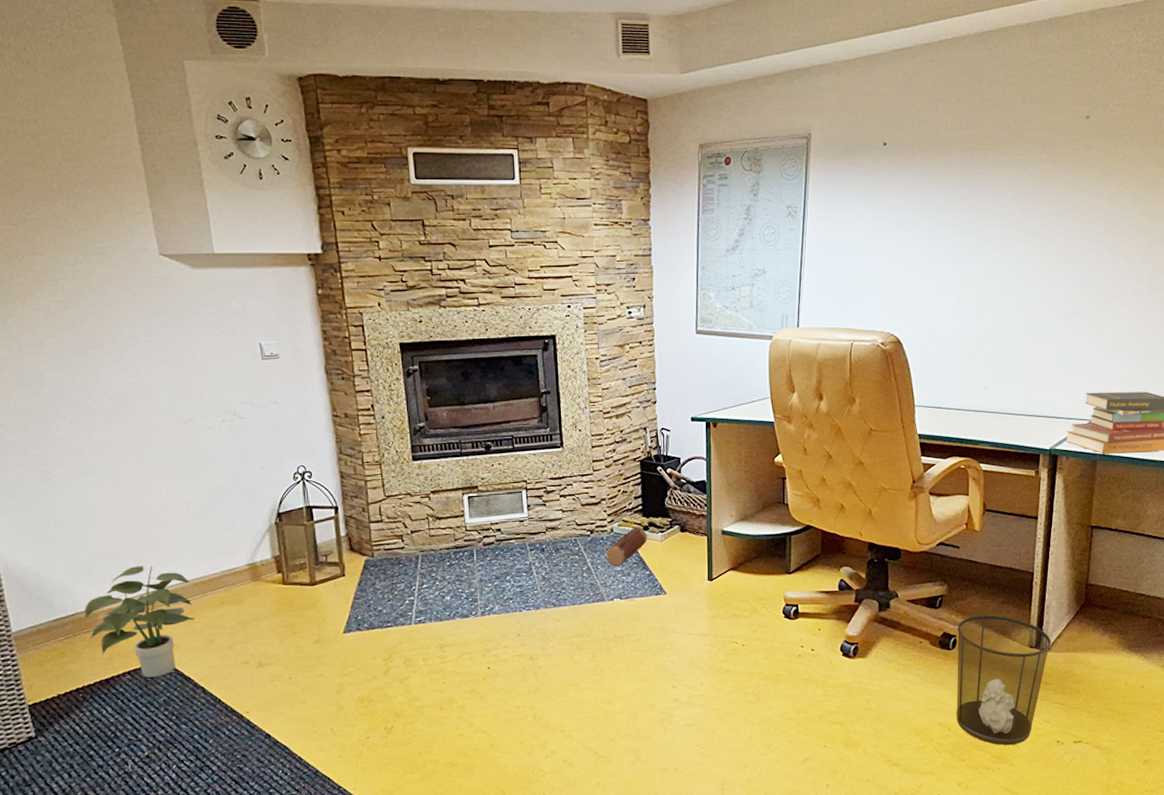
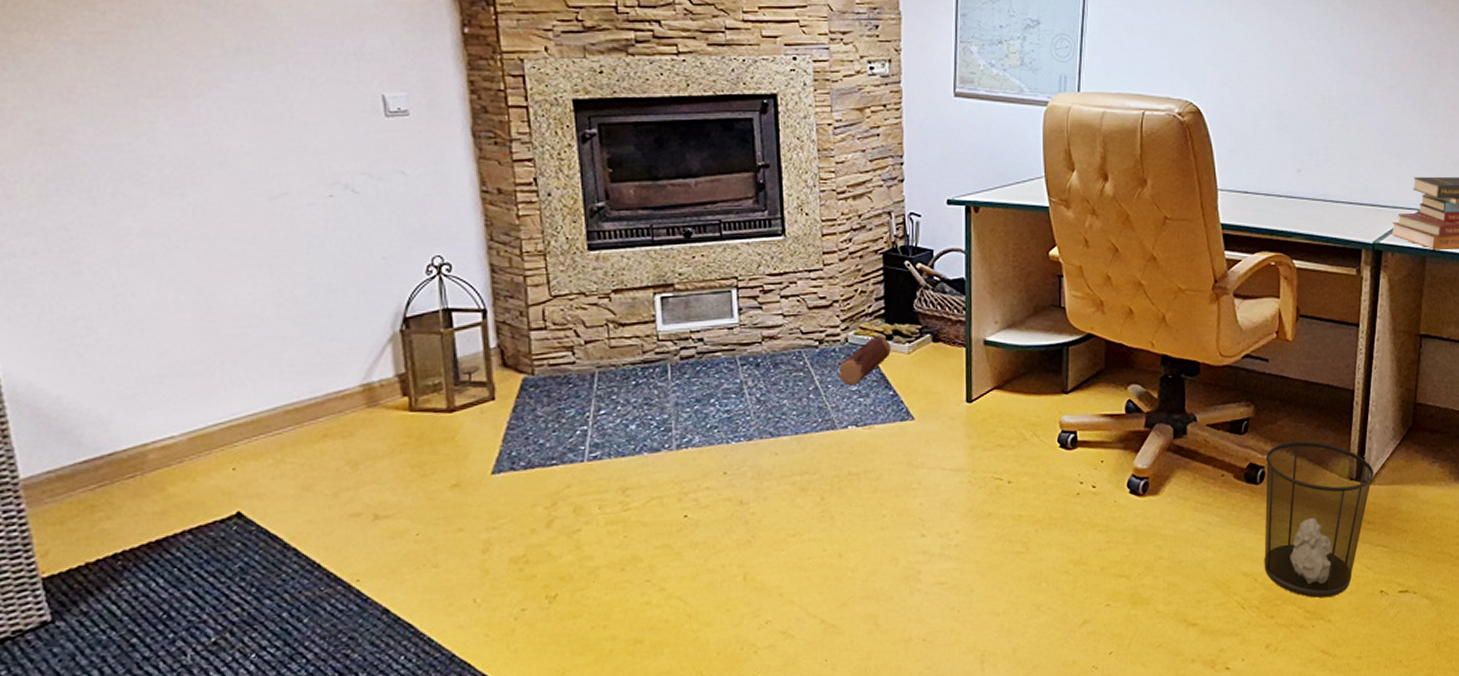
potted plant: present [84,566,195,678] -> none [126,387,286,537]

